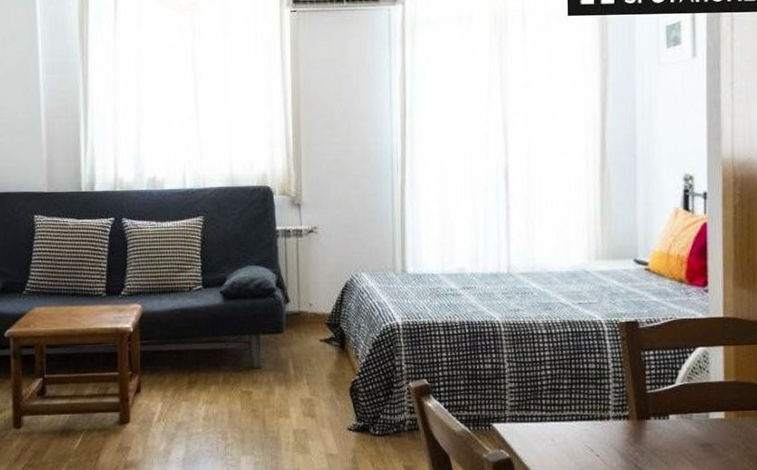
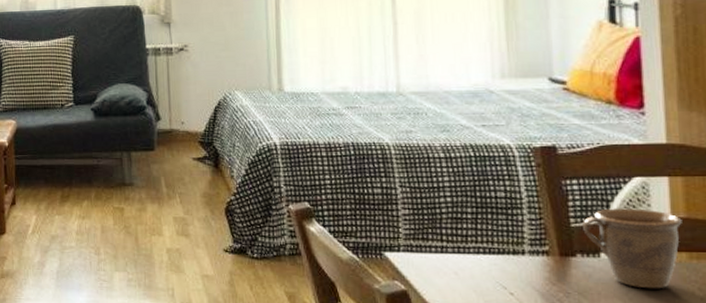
mug: none [655,375,732,445] -> present [581,208,682,289]

